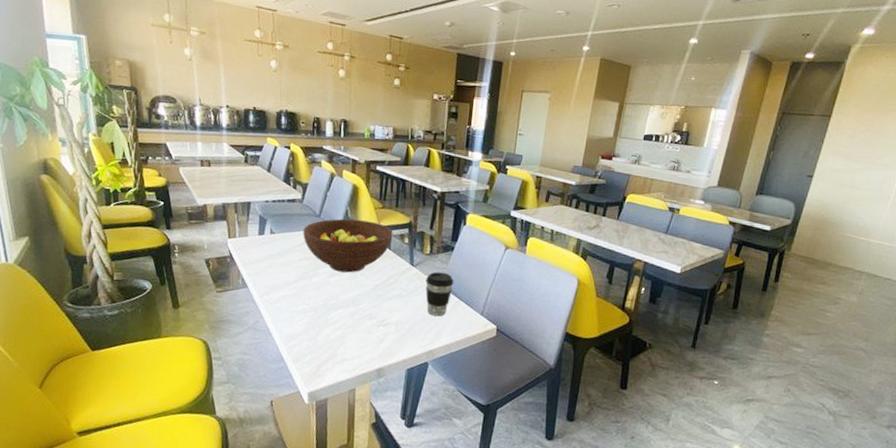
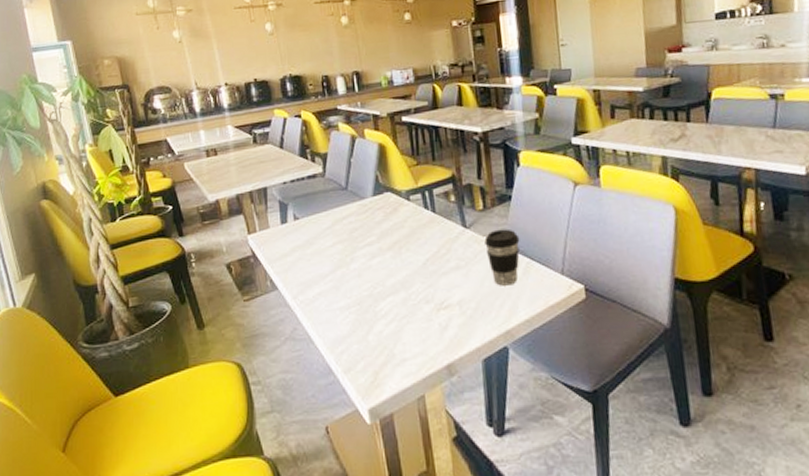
fruit bowl: present [303,218,393,273] -> none [330,183,436,251]

